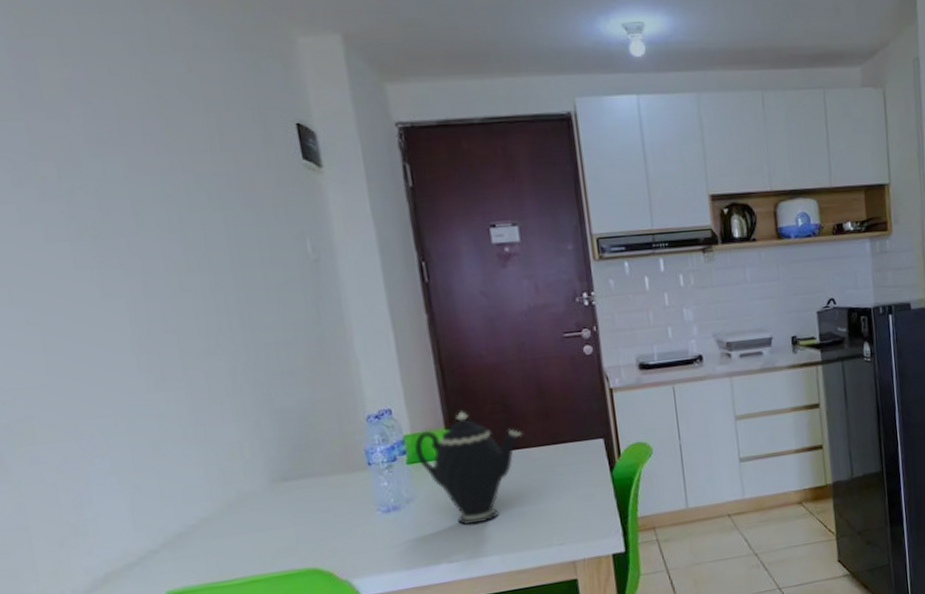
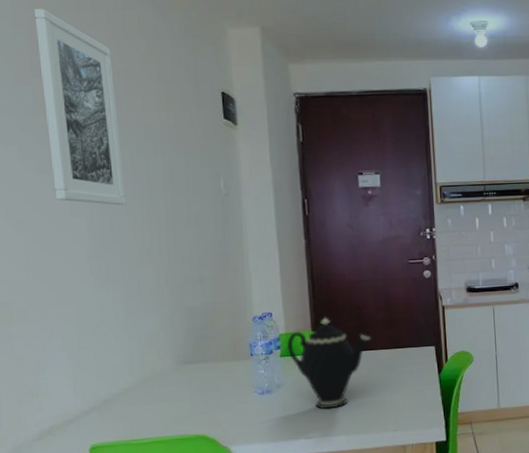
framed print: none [14,12,179,281] -> present [34,9,126,206]

